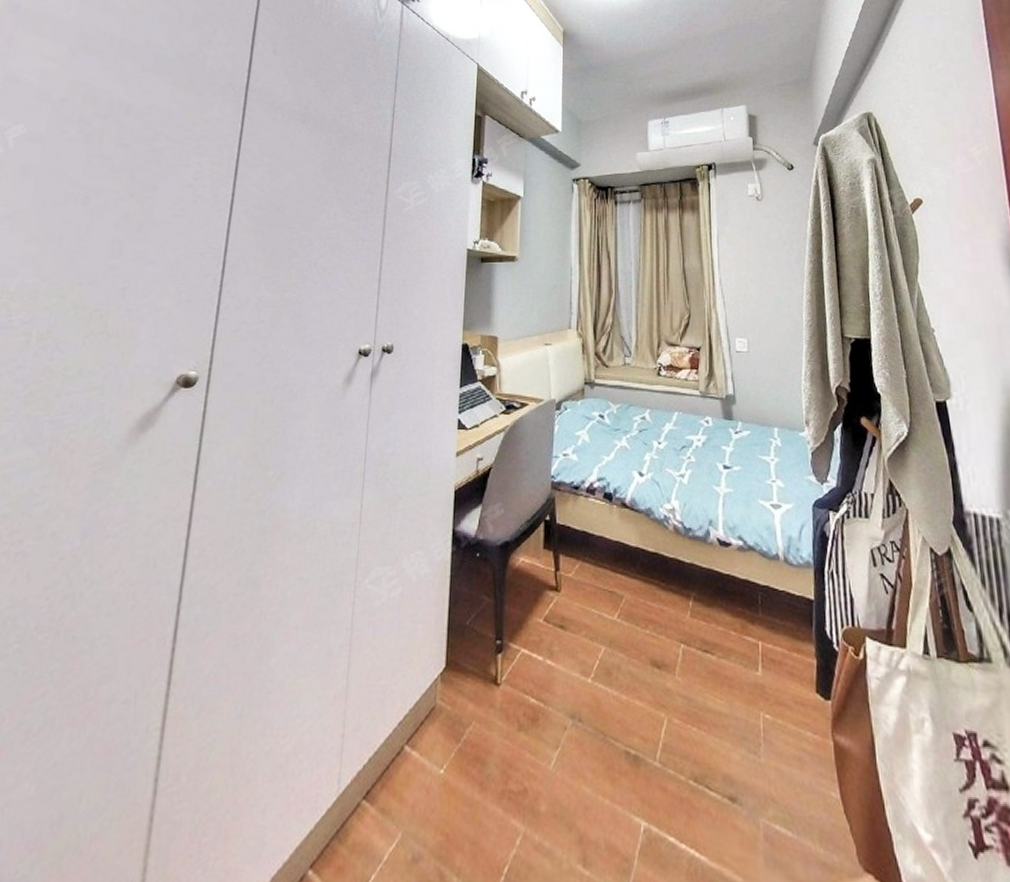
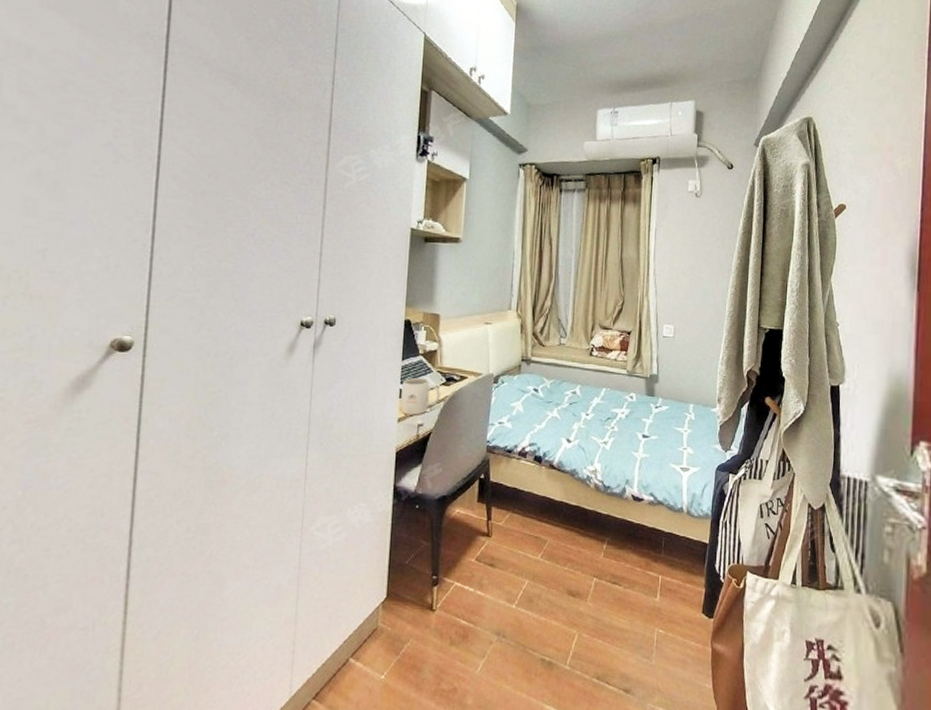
mug: none [458,405,500,448] -> present [400,377,441,415]

